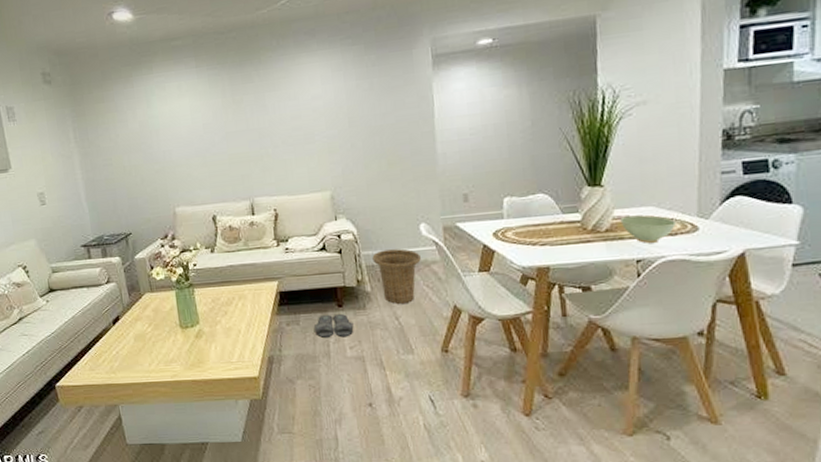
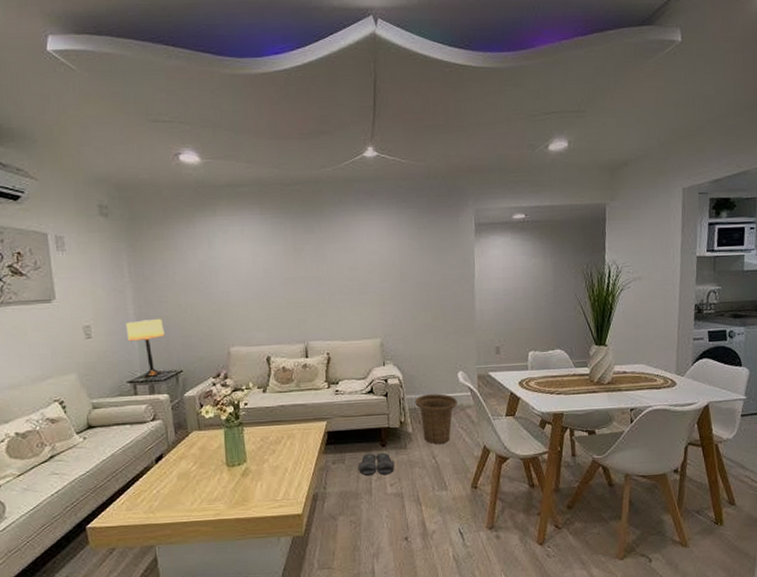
table lamp: none [75,181,113,241] -> present [126,318,165,377]
bowl: present [620,215,677,243] -> none [619,371,661,395]

